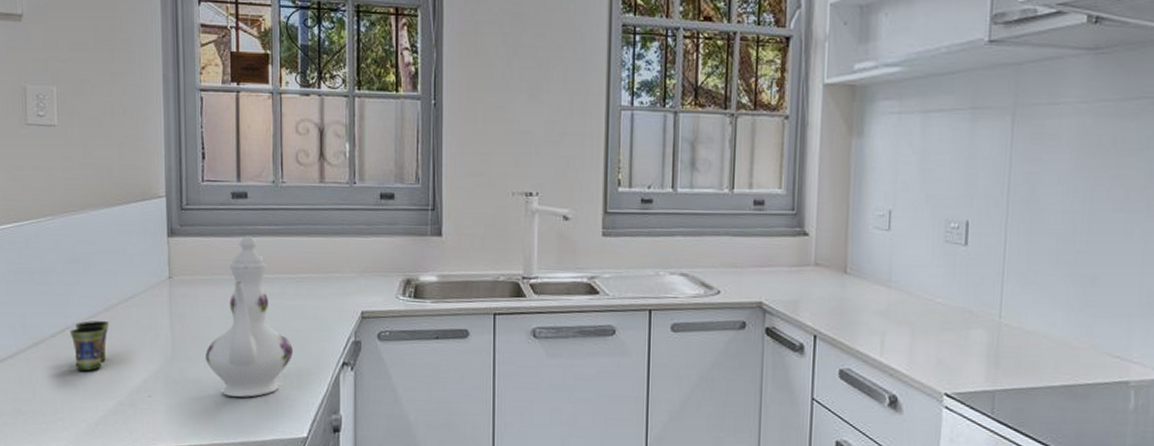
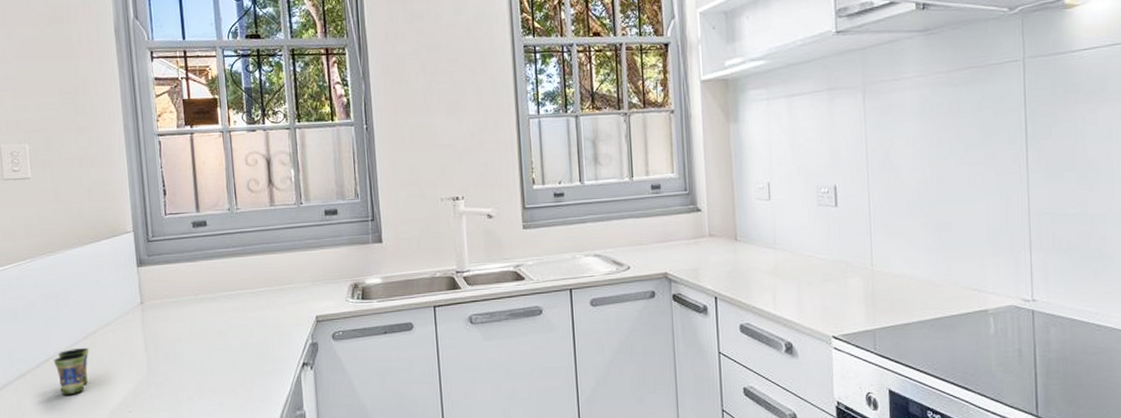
ewer: present [206,236,293,397] -> none [178,259,257,404]

